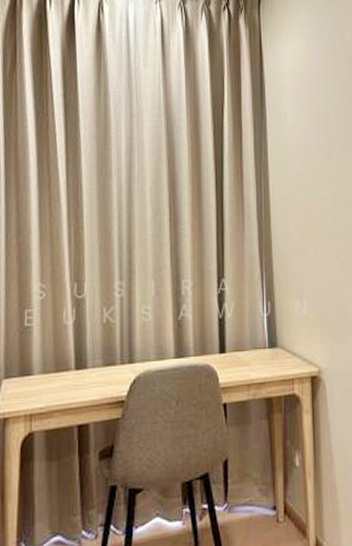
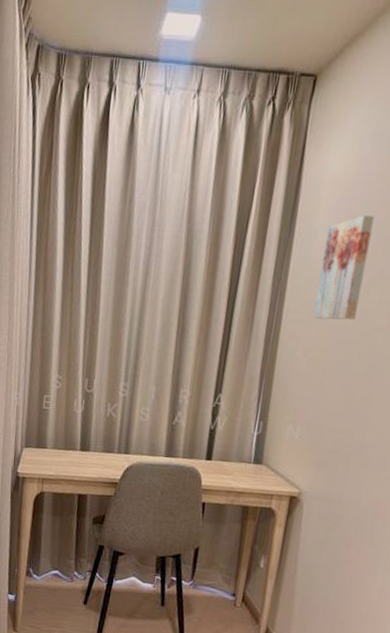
wall art: none [295,98,335,193] -> present [313,214,374,320]

